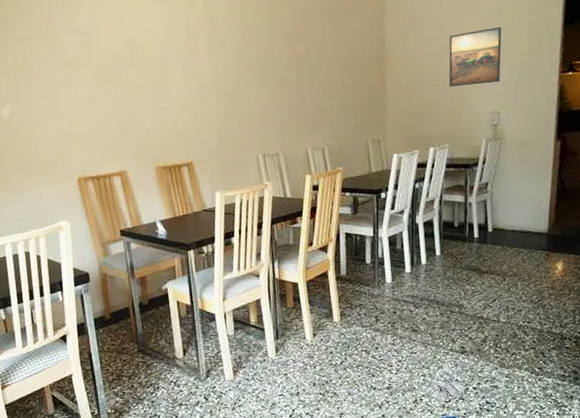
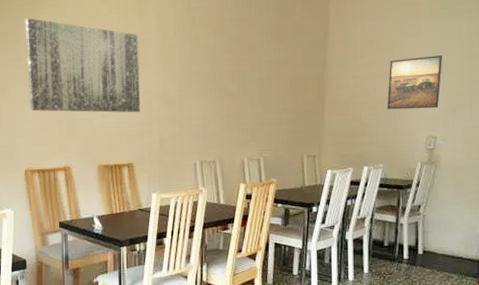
wall art: none [60,12,195,114] -> present [25,18,140,113]

